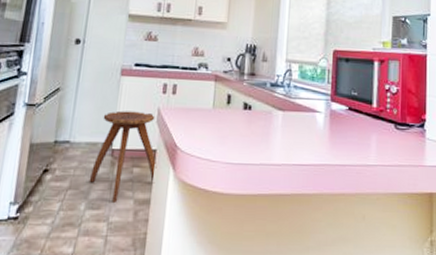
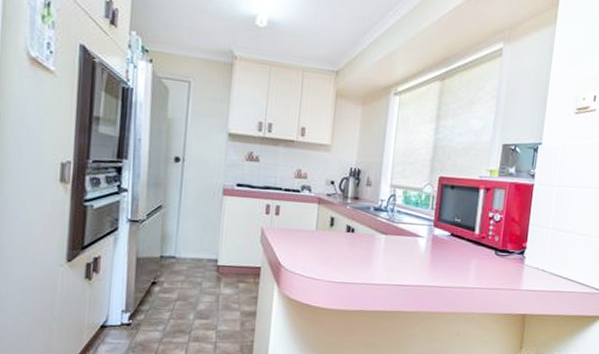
stool: present [89,110,157,204] -> none [196,229,262,315]

